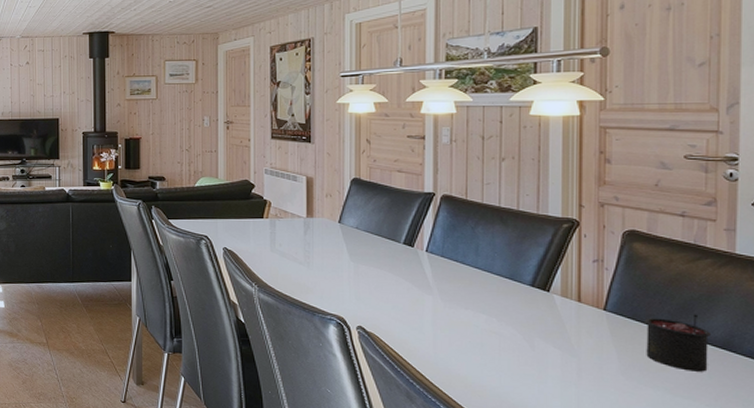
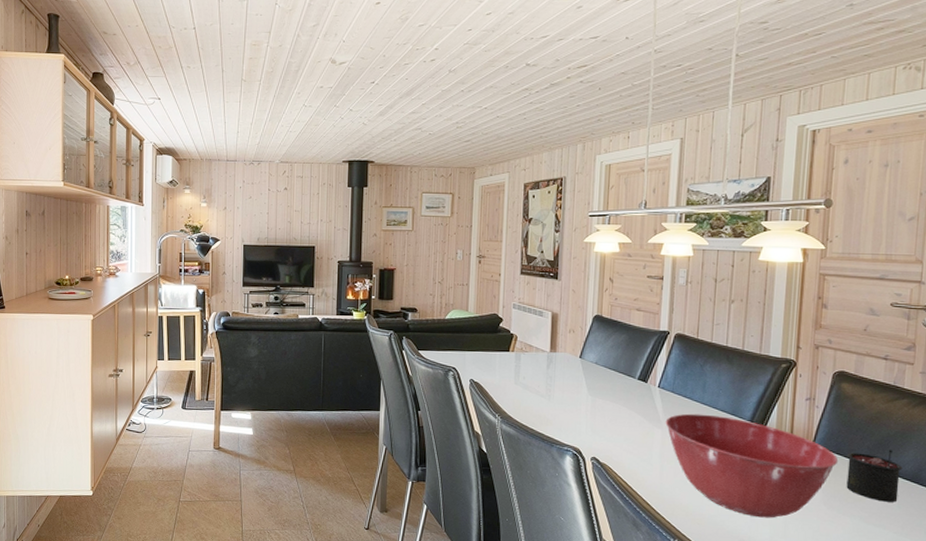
mixing bowl: none [436,278,635,390] -> present [665,413,839,518]

